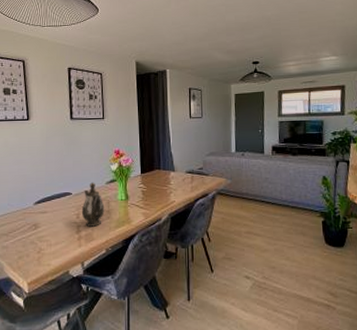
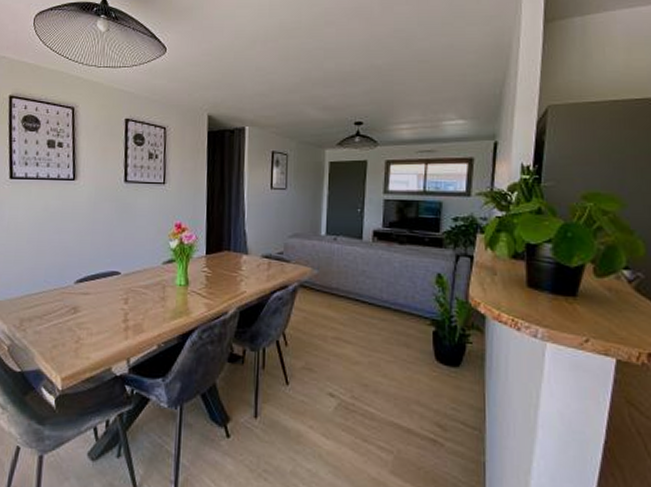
teapot: present [81,182,105,227] -> none [130,261,159,316]

